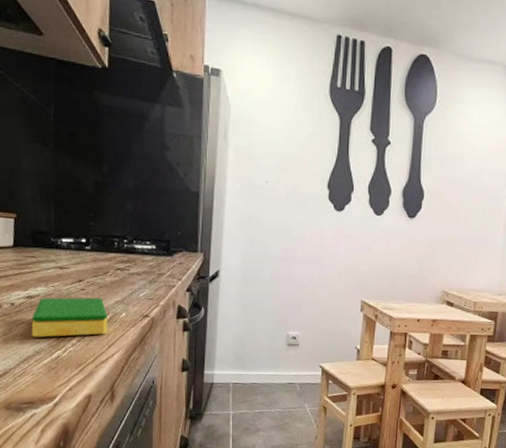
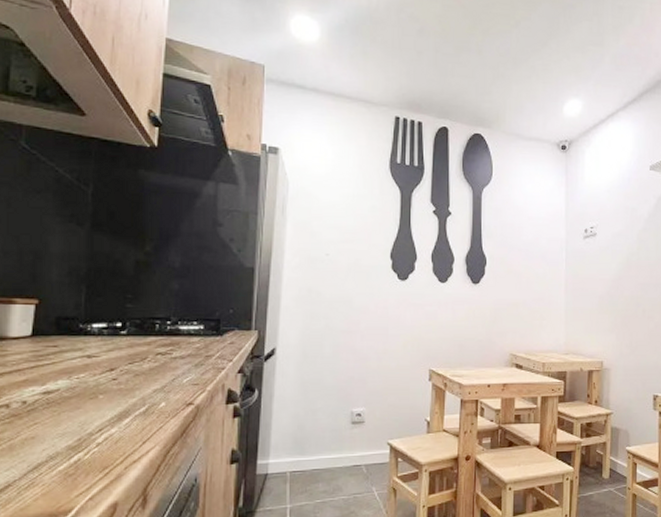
dish sponge: present [31,297,108,338] -> none [46,387,142,439]

